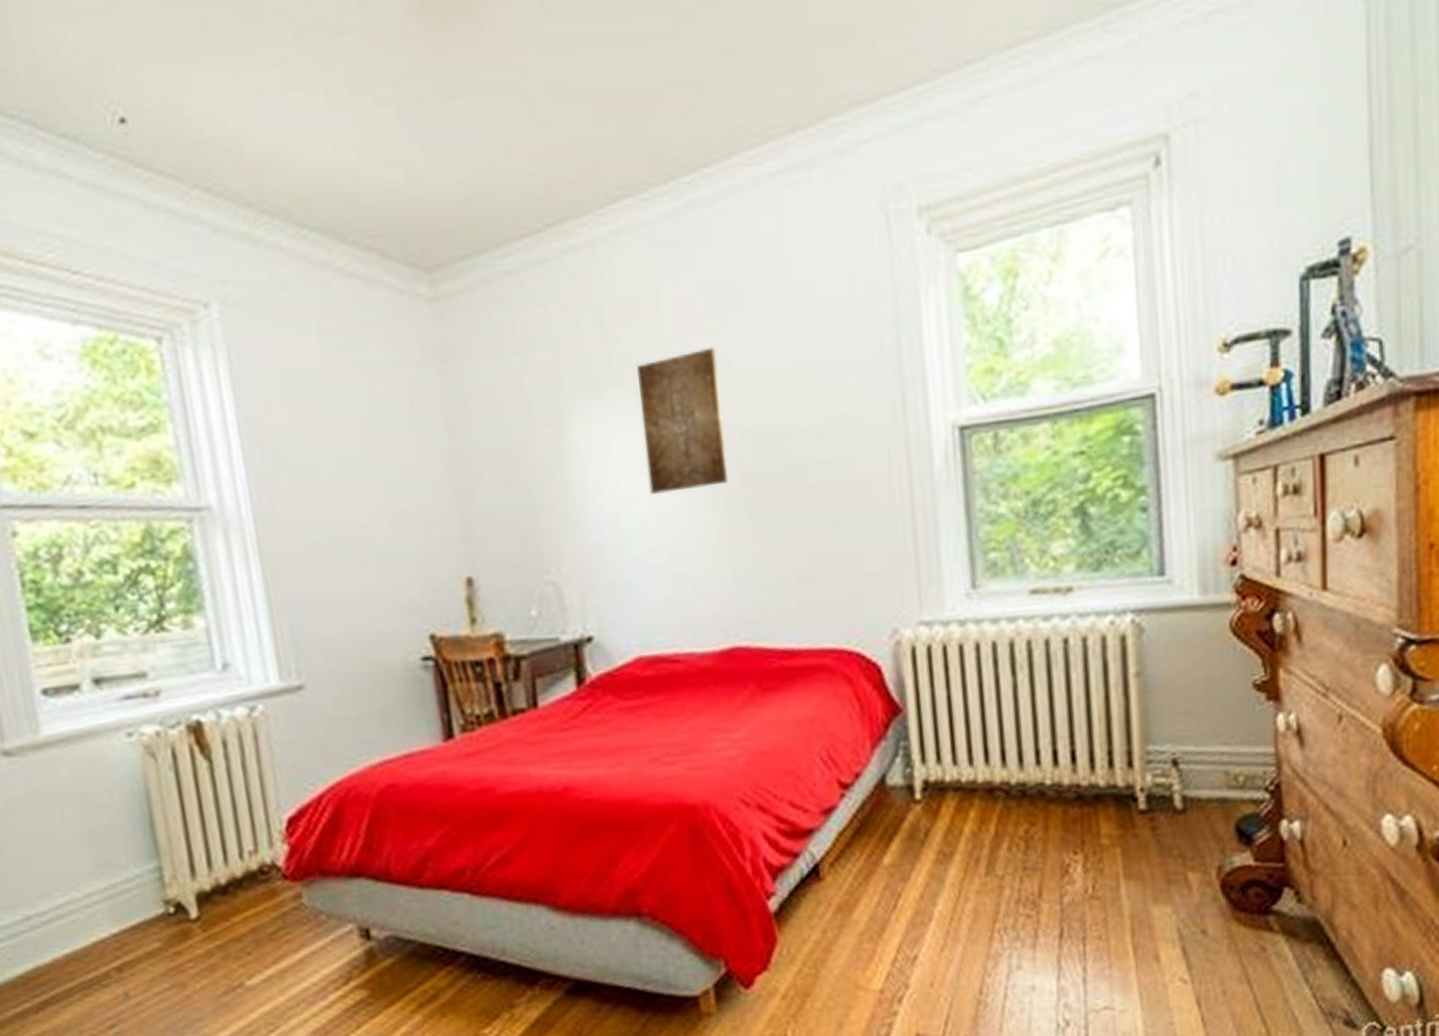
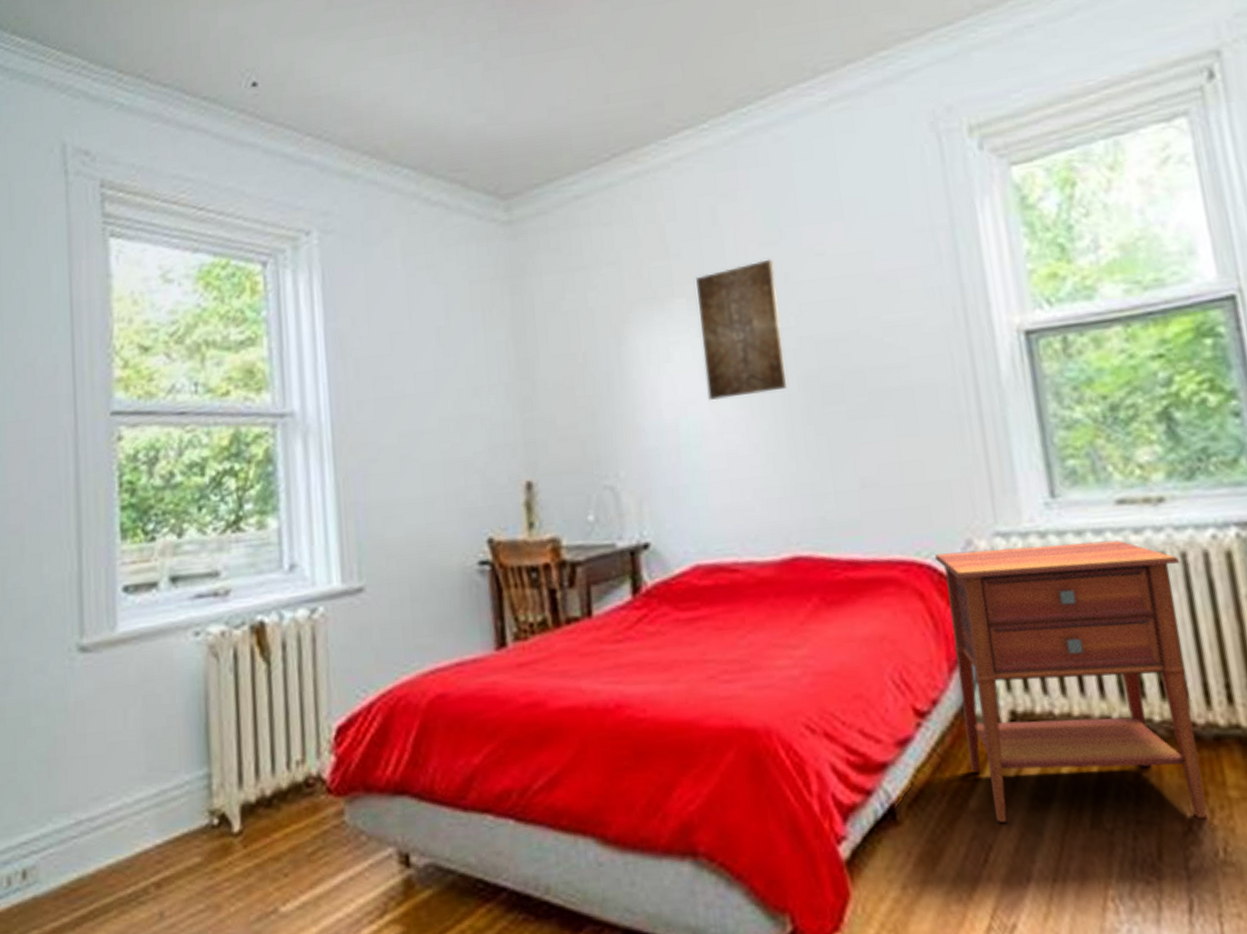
nightstand: none [863,627,1082,875] -> present [934,540,1207,823]

